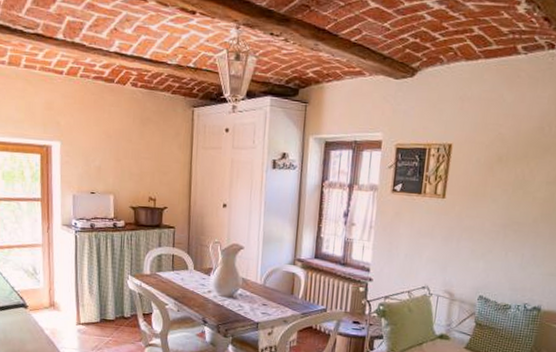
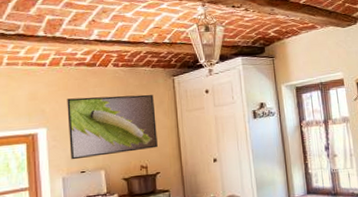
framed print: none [81,114,170,182] -> present [67,94,158,160]

